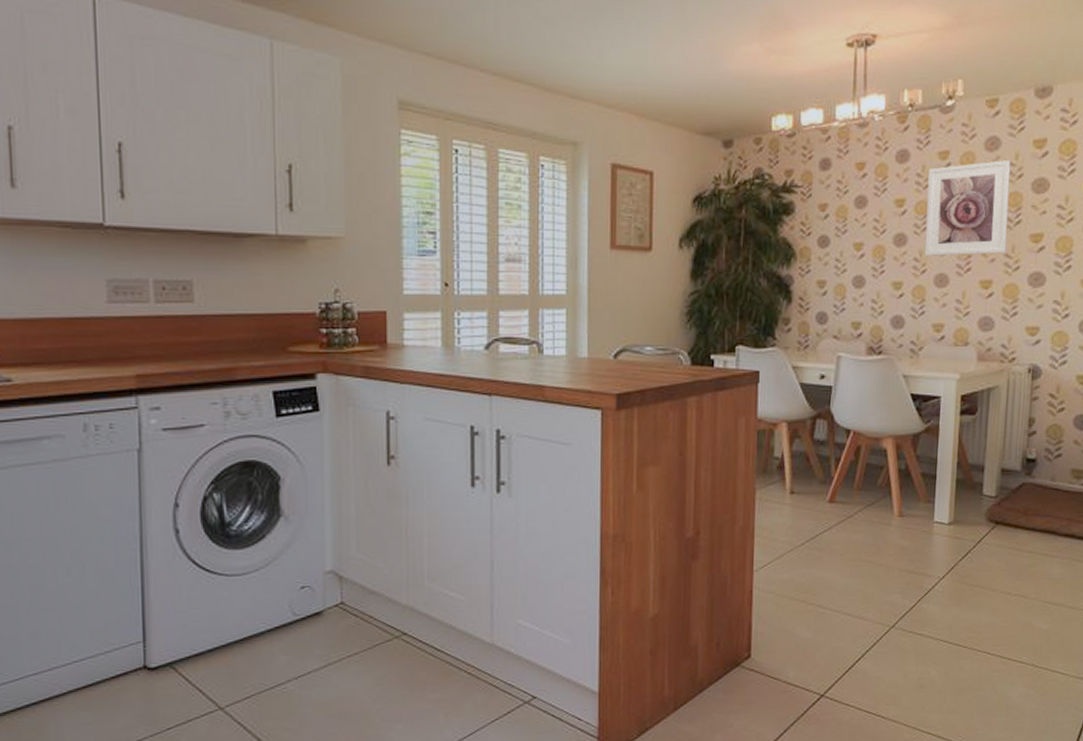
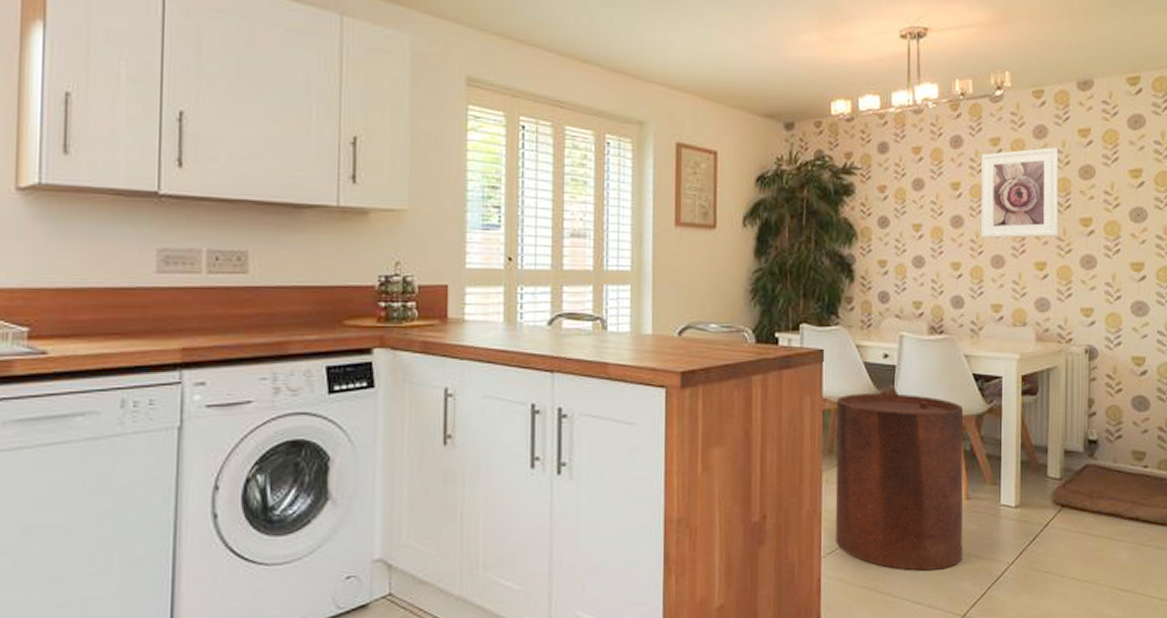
trash can: none [768,414,900,585] -> present [835,393,964,571]

